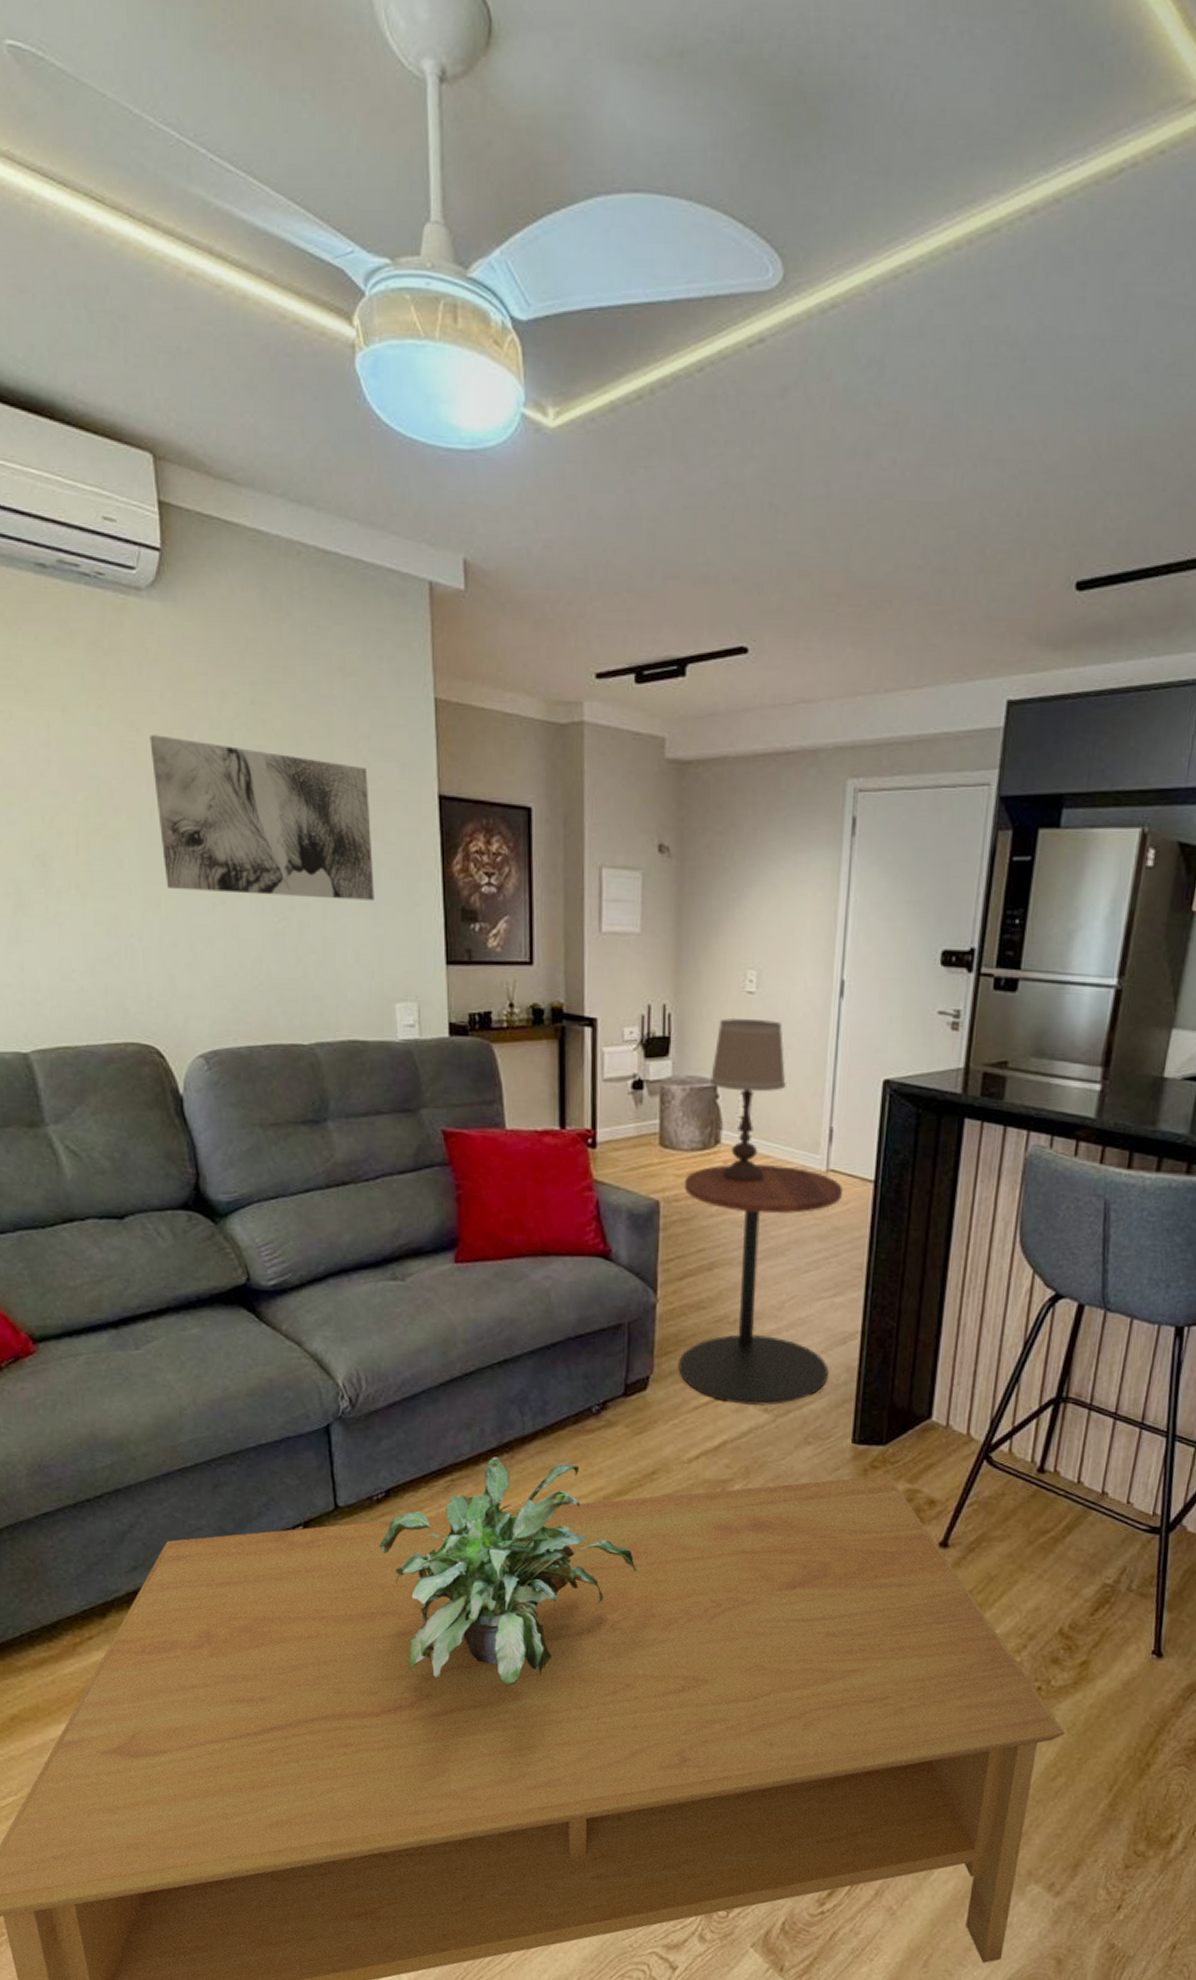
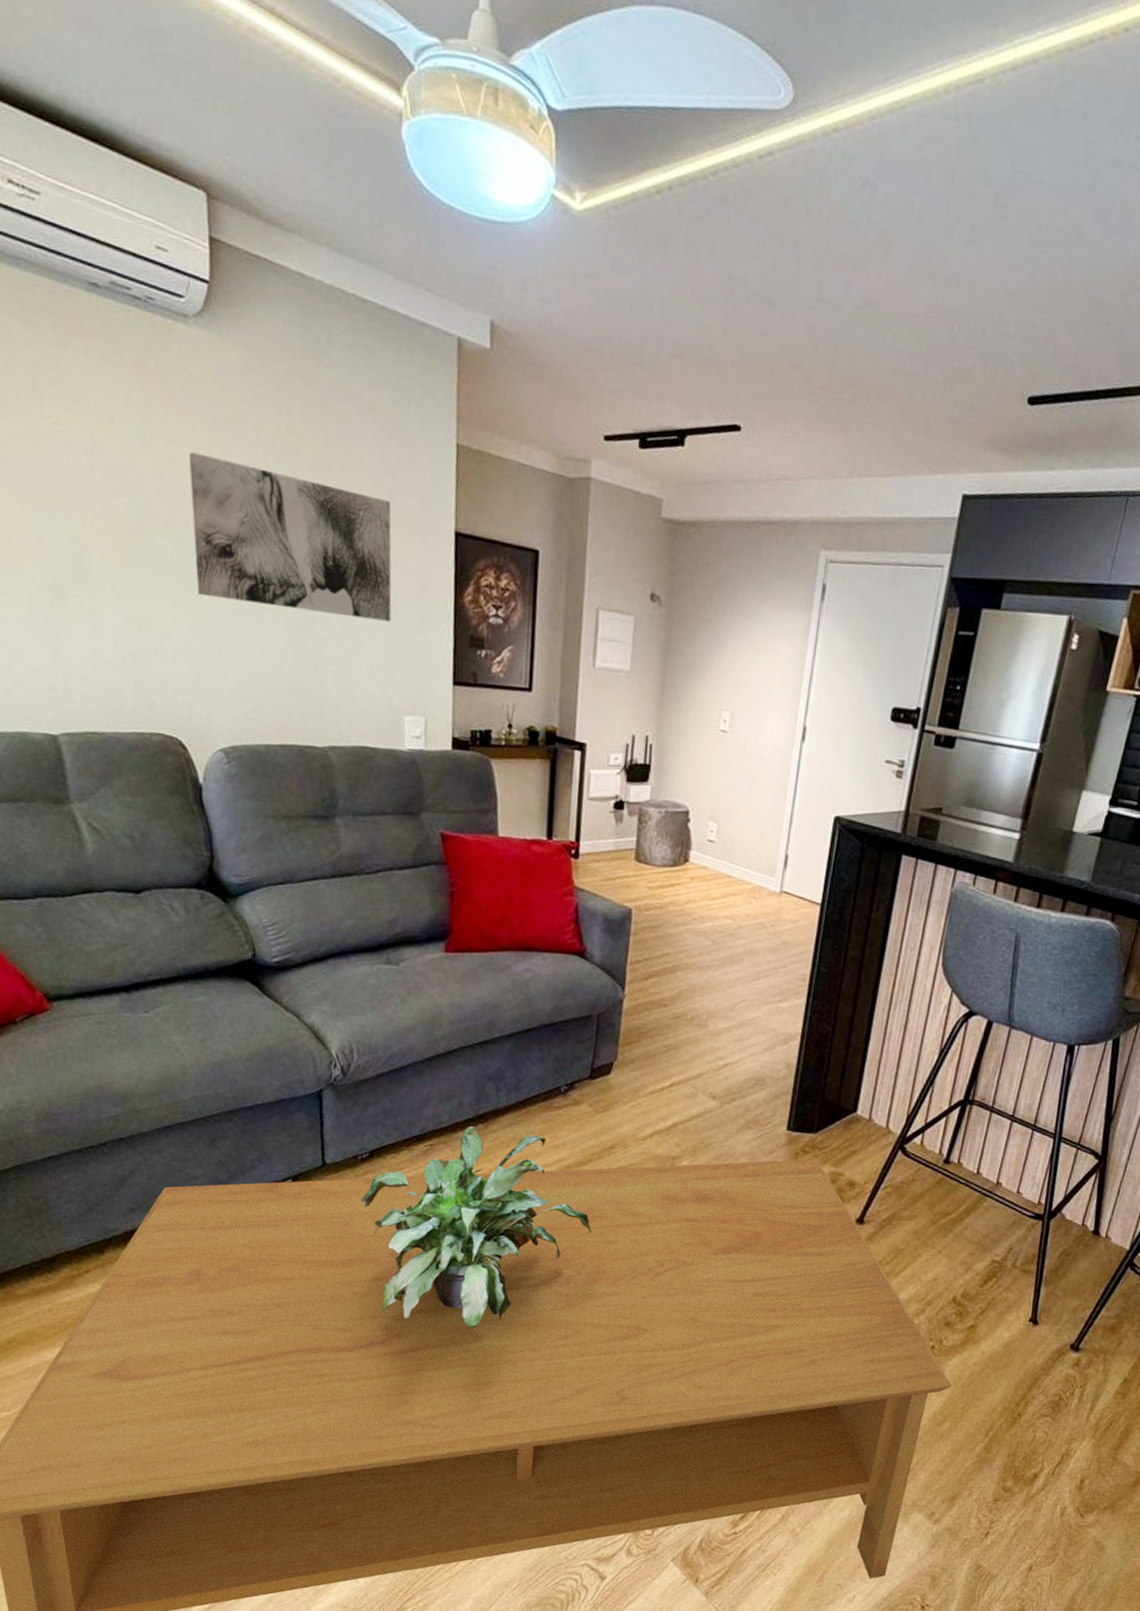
side table: present [678,1164,844,1406] -> none [639,880,794,1094]
table lamp: present [709,1017,786,1183] -> none [682,752,751,899]

